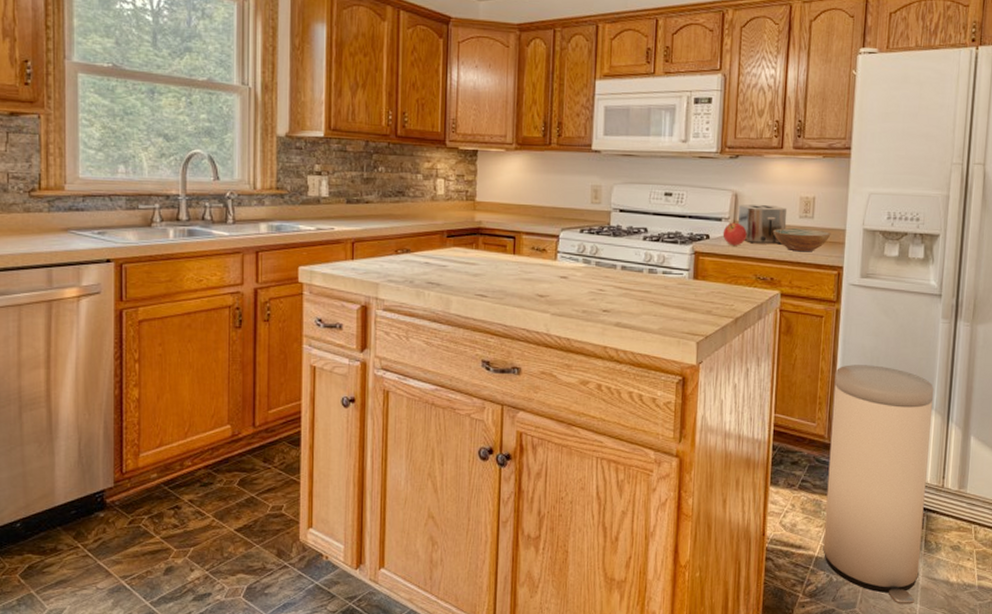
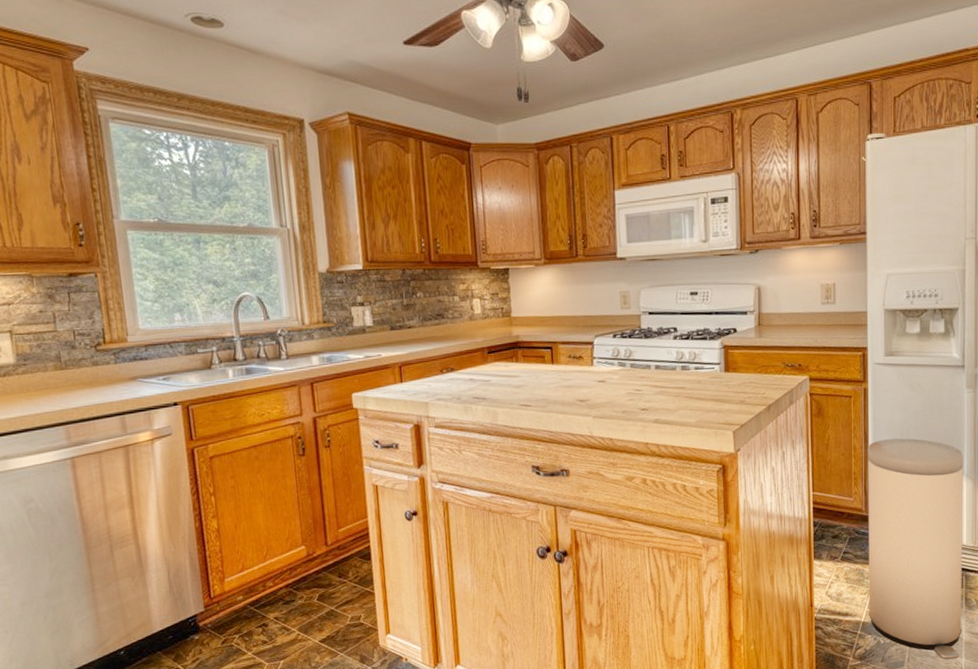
fruit: present [722,222,747,246] -> none [749,314,772,337]
toaster: present [738,204,788,245] -> none [762,294,810,333]
bowl: present [773,228,831,252] -> none [798,314,853,337]

